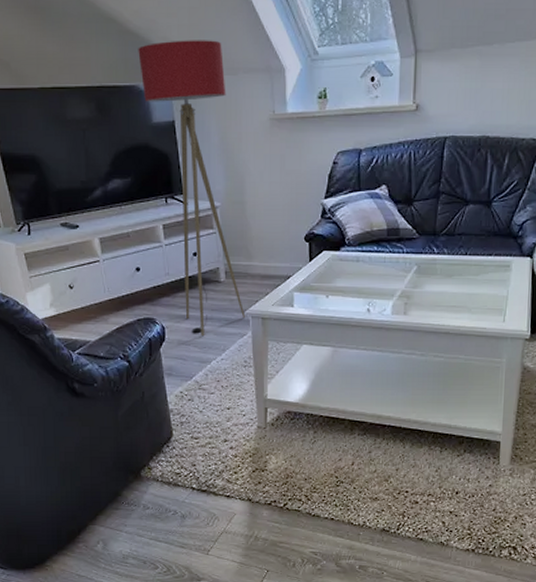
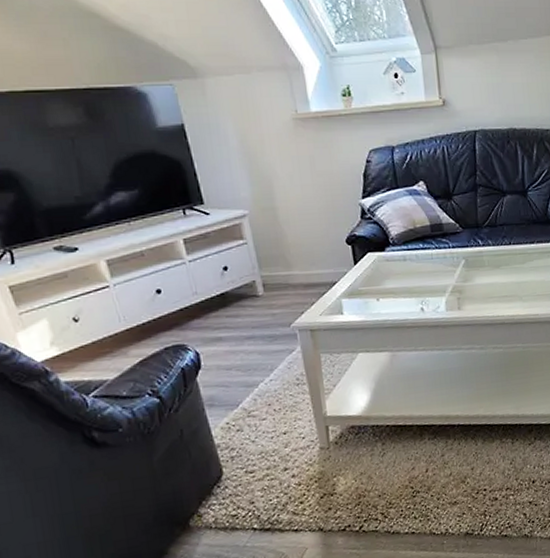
floor lamp: present [138,40,245,337] -> none [130,36,291,358]

